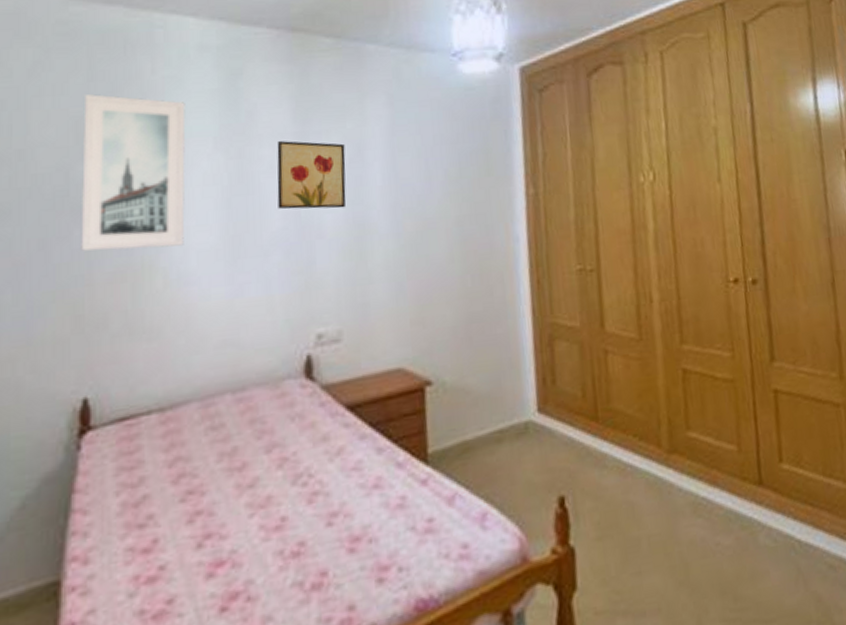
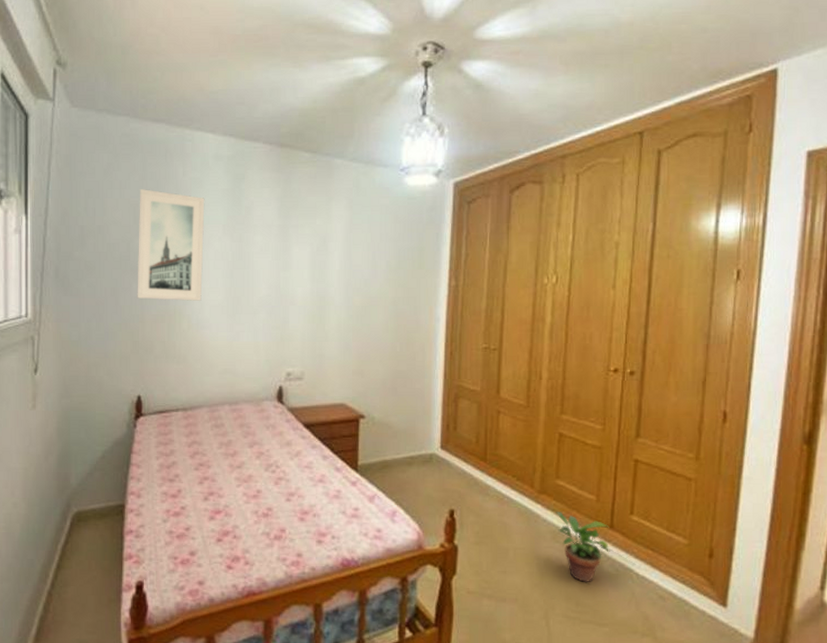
wall art: present [277,141,347,210] -> none [265,231,314,284]
potted plant: none [692,474,764,567] -> present [556,512,610,582]

